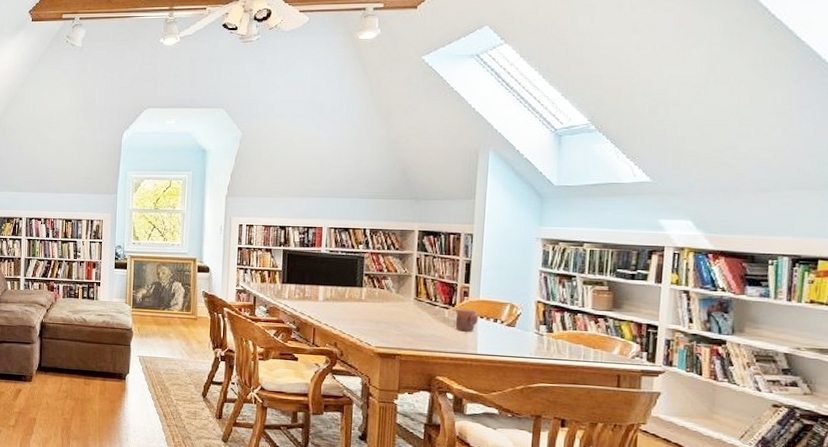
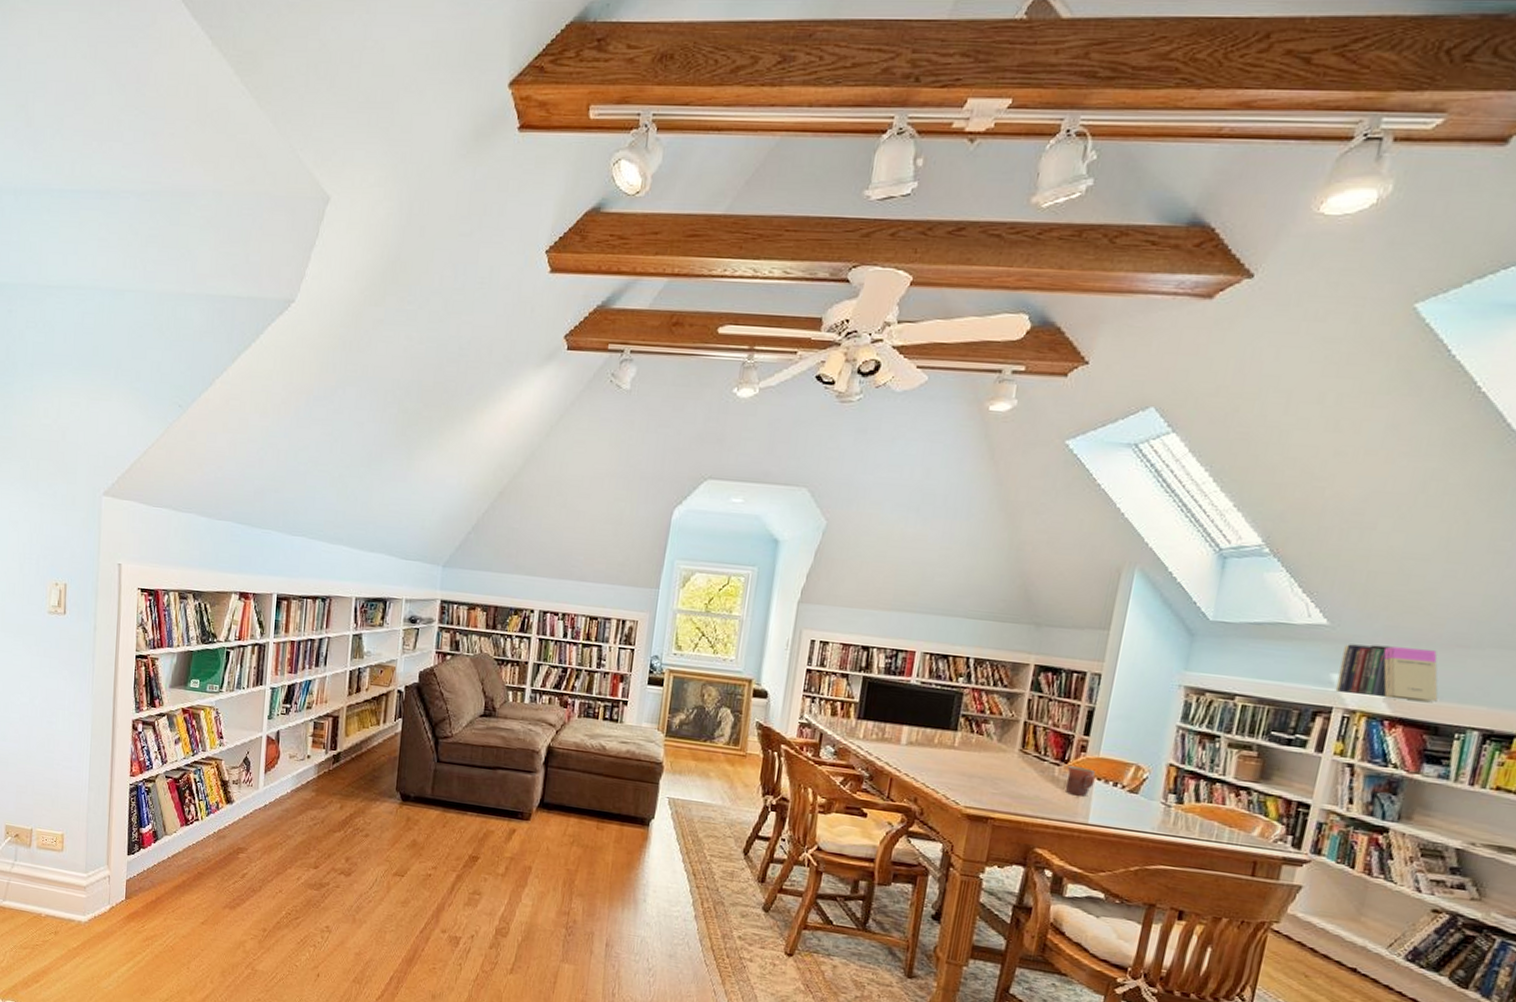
books: none [664,194,750,237] -> present [1335,644,1438,703]

